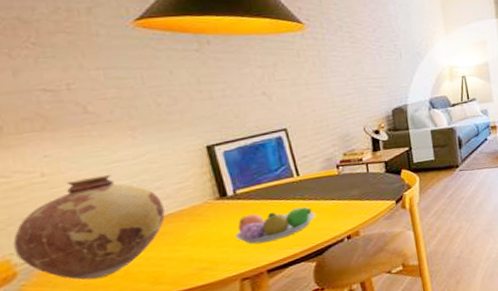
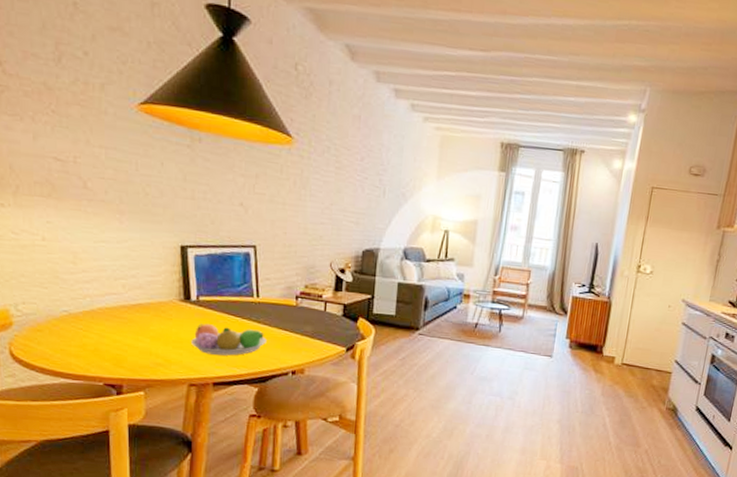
vase: present [13,174,165,281] -> none [13,250,135,347]

